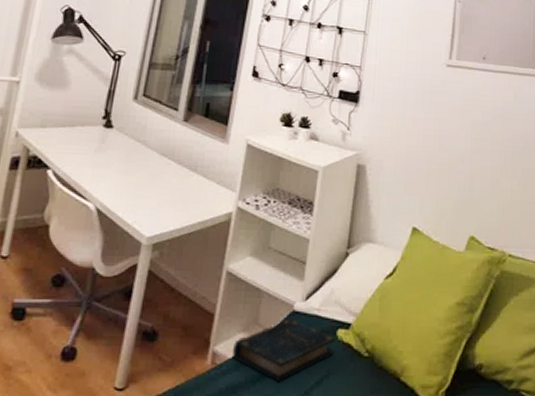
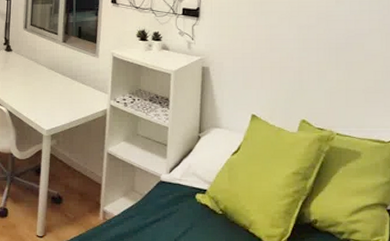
book: present [232,319,336,383] -> none [117,187,196,233]

